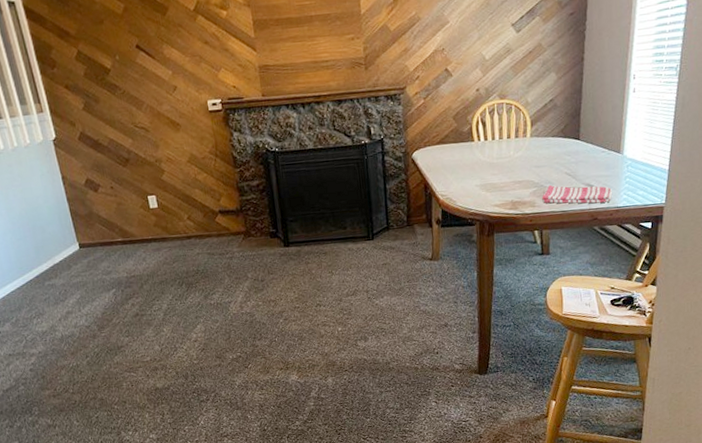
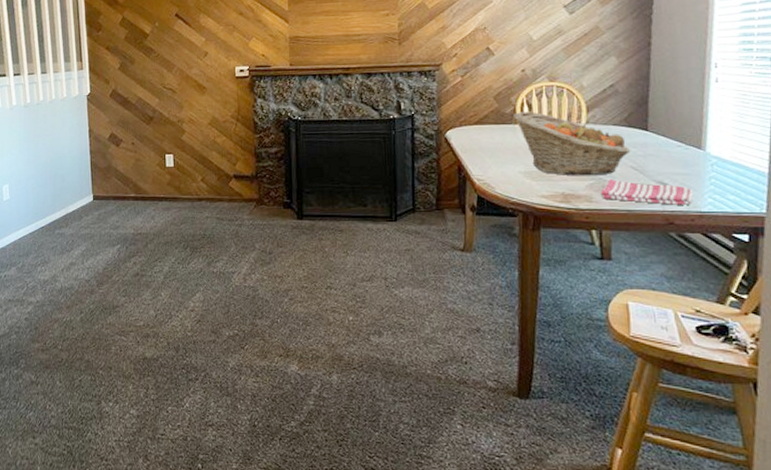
fruit basket: none [470,129,566,185] -> present [513,111,631,176]

